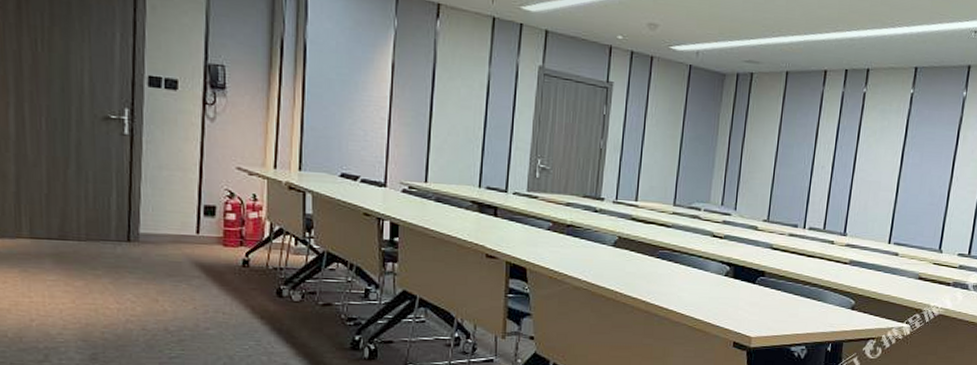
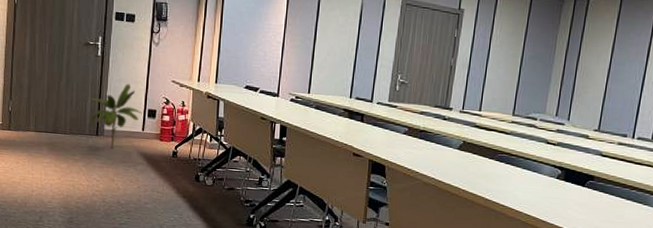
plant: none [117,172,195,259] -> present [91,84,142,149]

